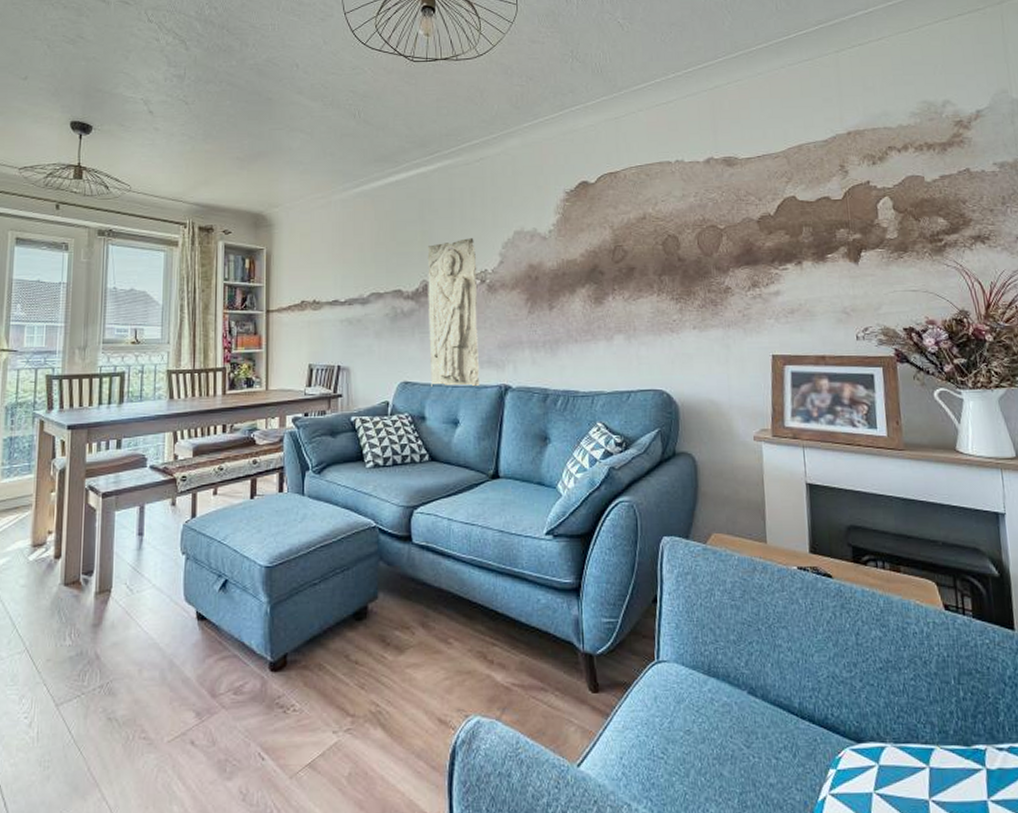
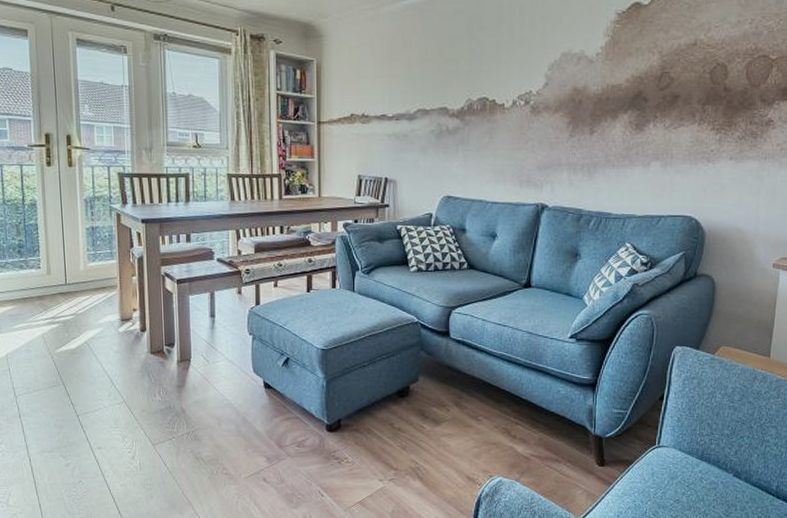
stone relief: present [427,238,480,387] -> none [472,58,522,203]

